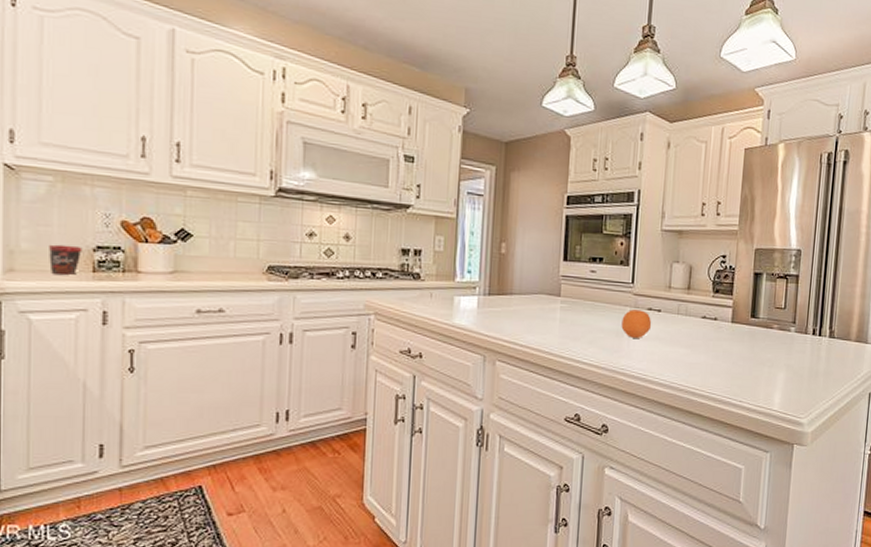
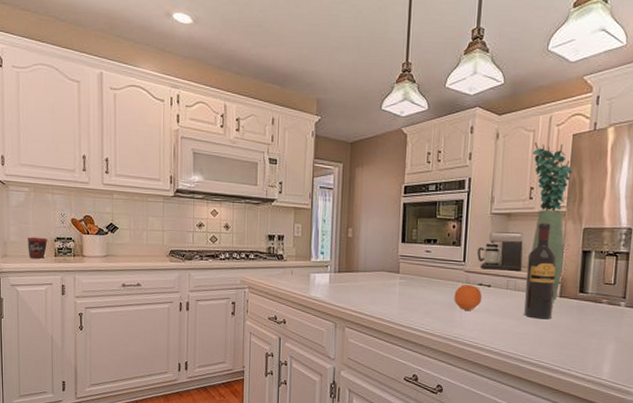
coffee maker: none [647,250,696,294] -> present [477,232,524,271]
wine bottle: none [695,241,729,347] -> present [524,222,557,320]
vase: none [704,155,744,334] -> present [532,142,572,307]

